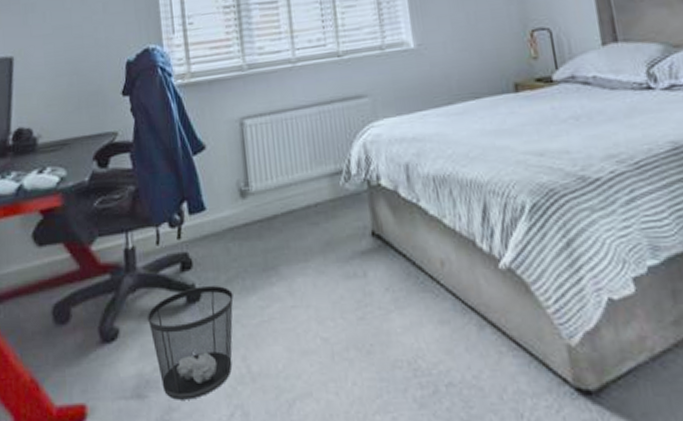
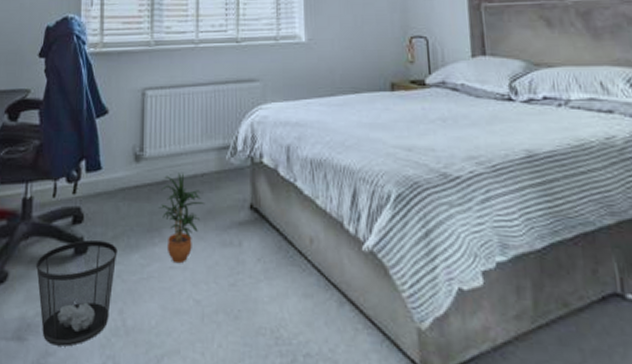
potted plant: none [272,205,322,301] -> present [158,173,205,262]

